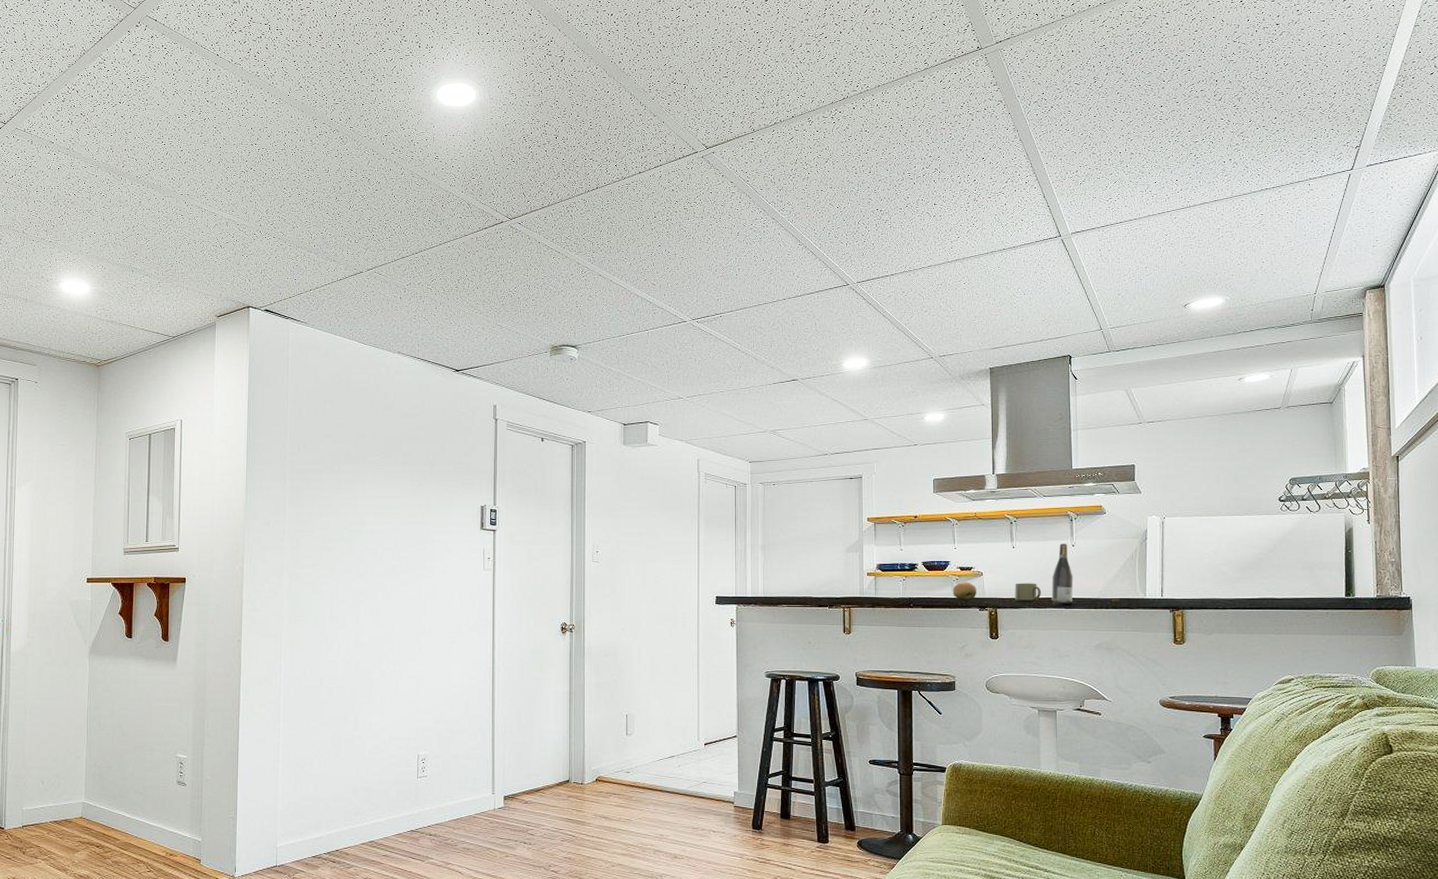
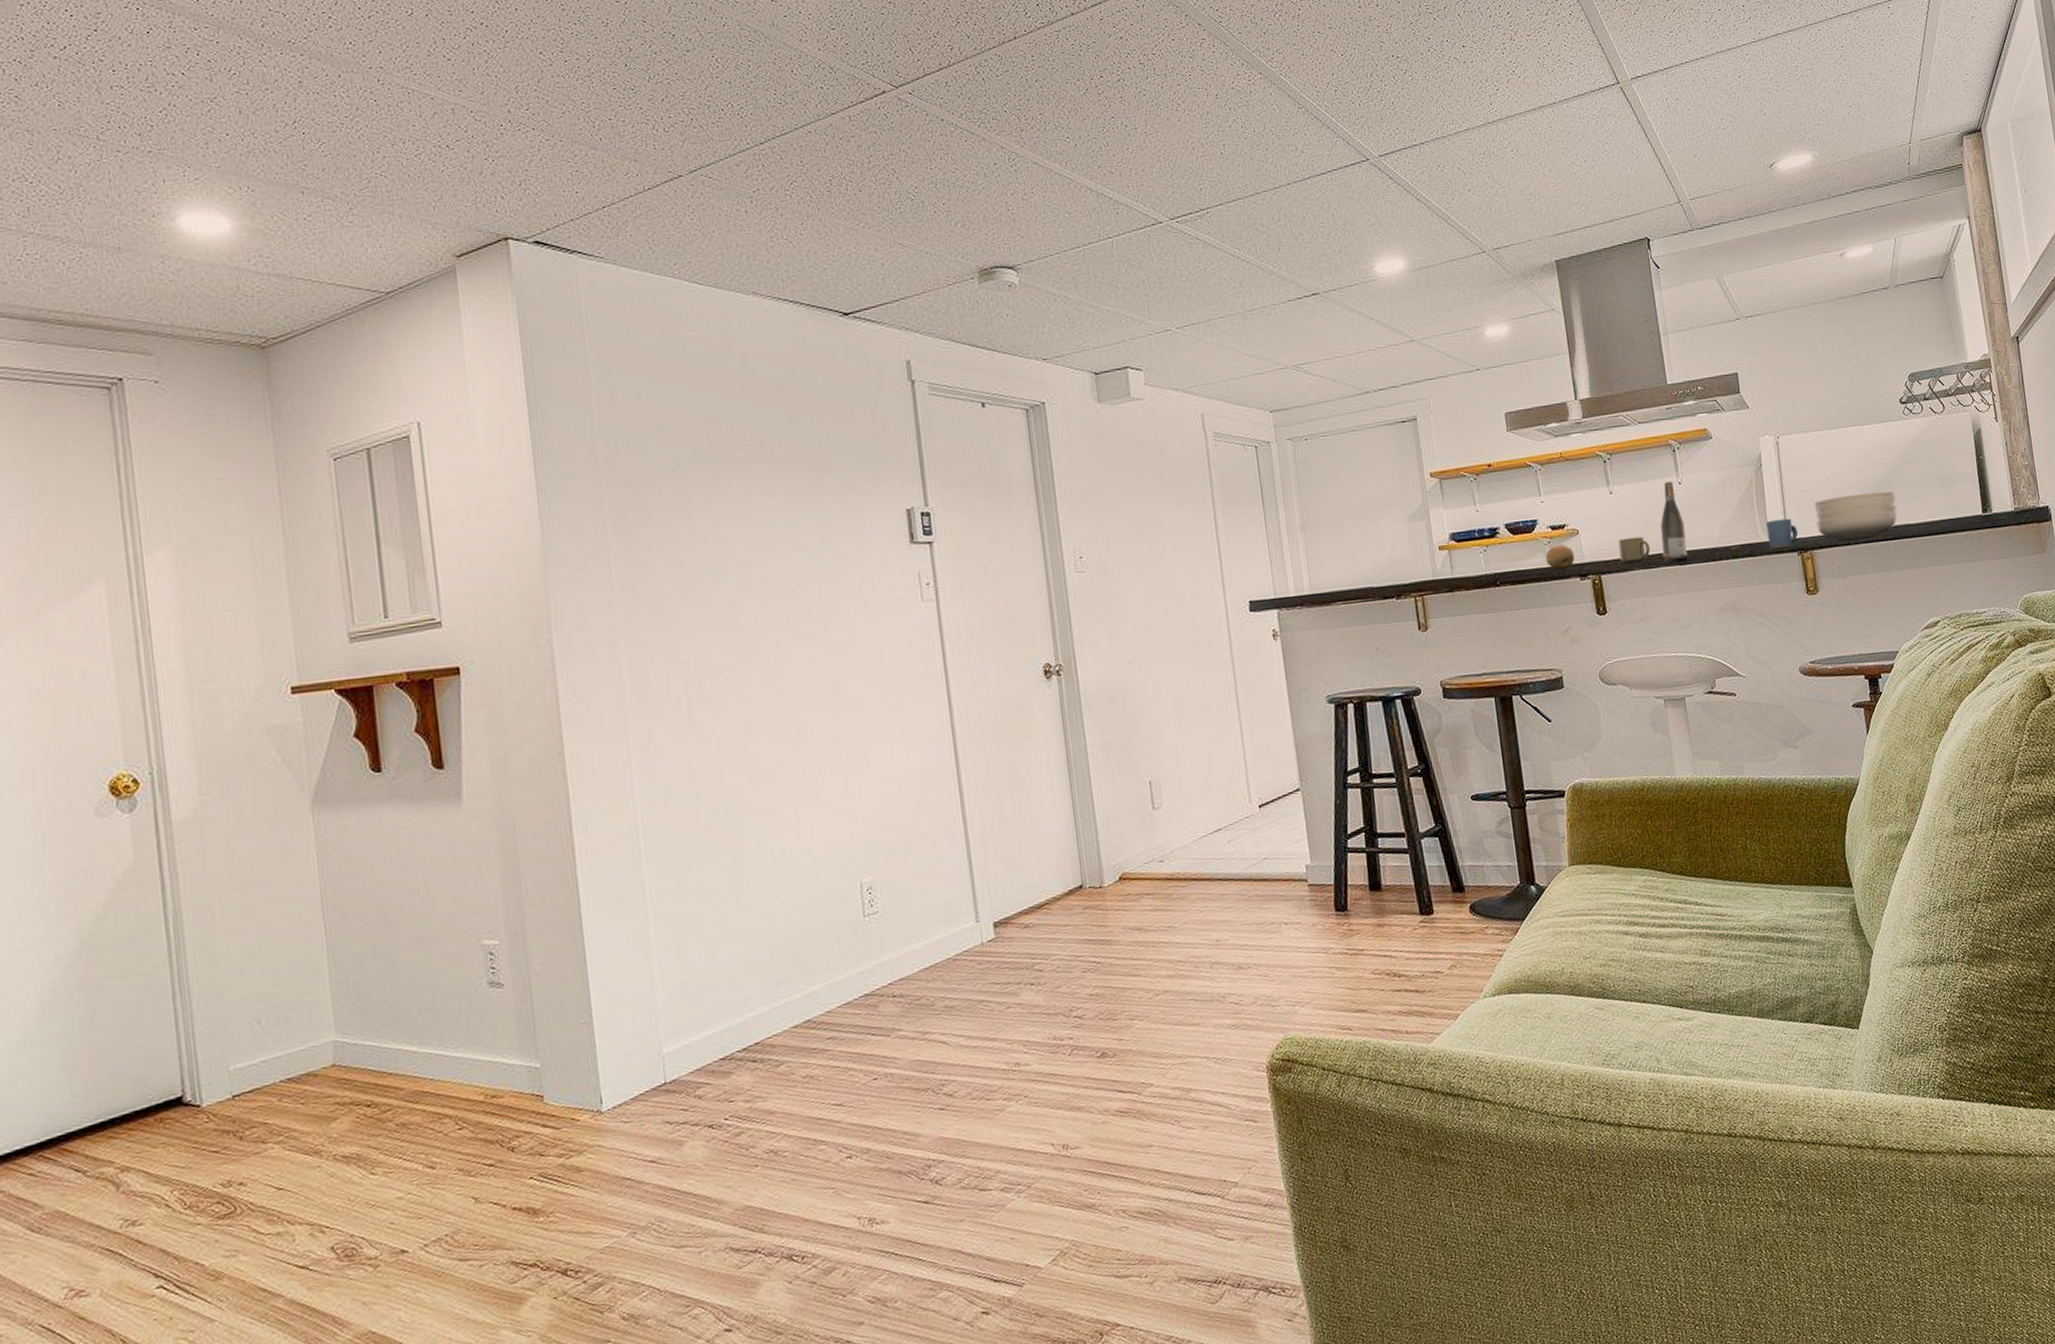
mug: none [1144,582,1173,605] -> present [1765,518,1799,550]
bowl: none [1189,569,1266,606] -> present [1813,491,1898,542]

